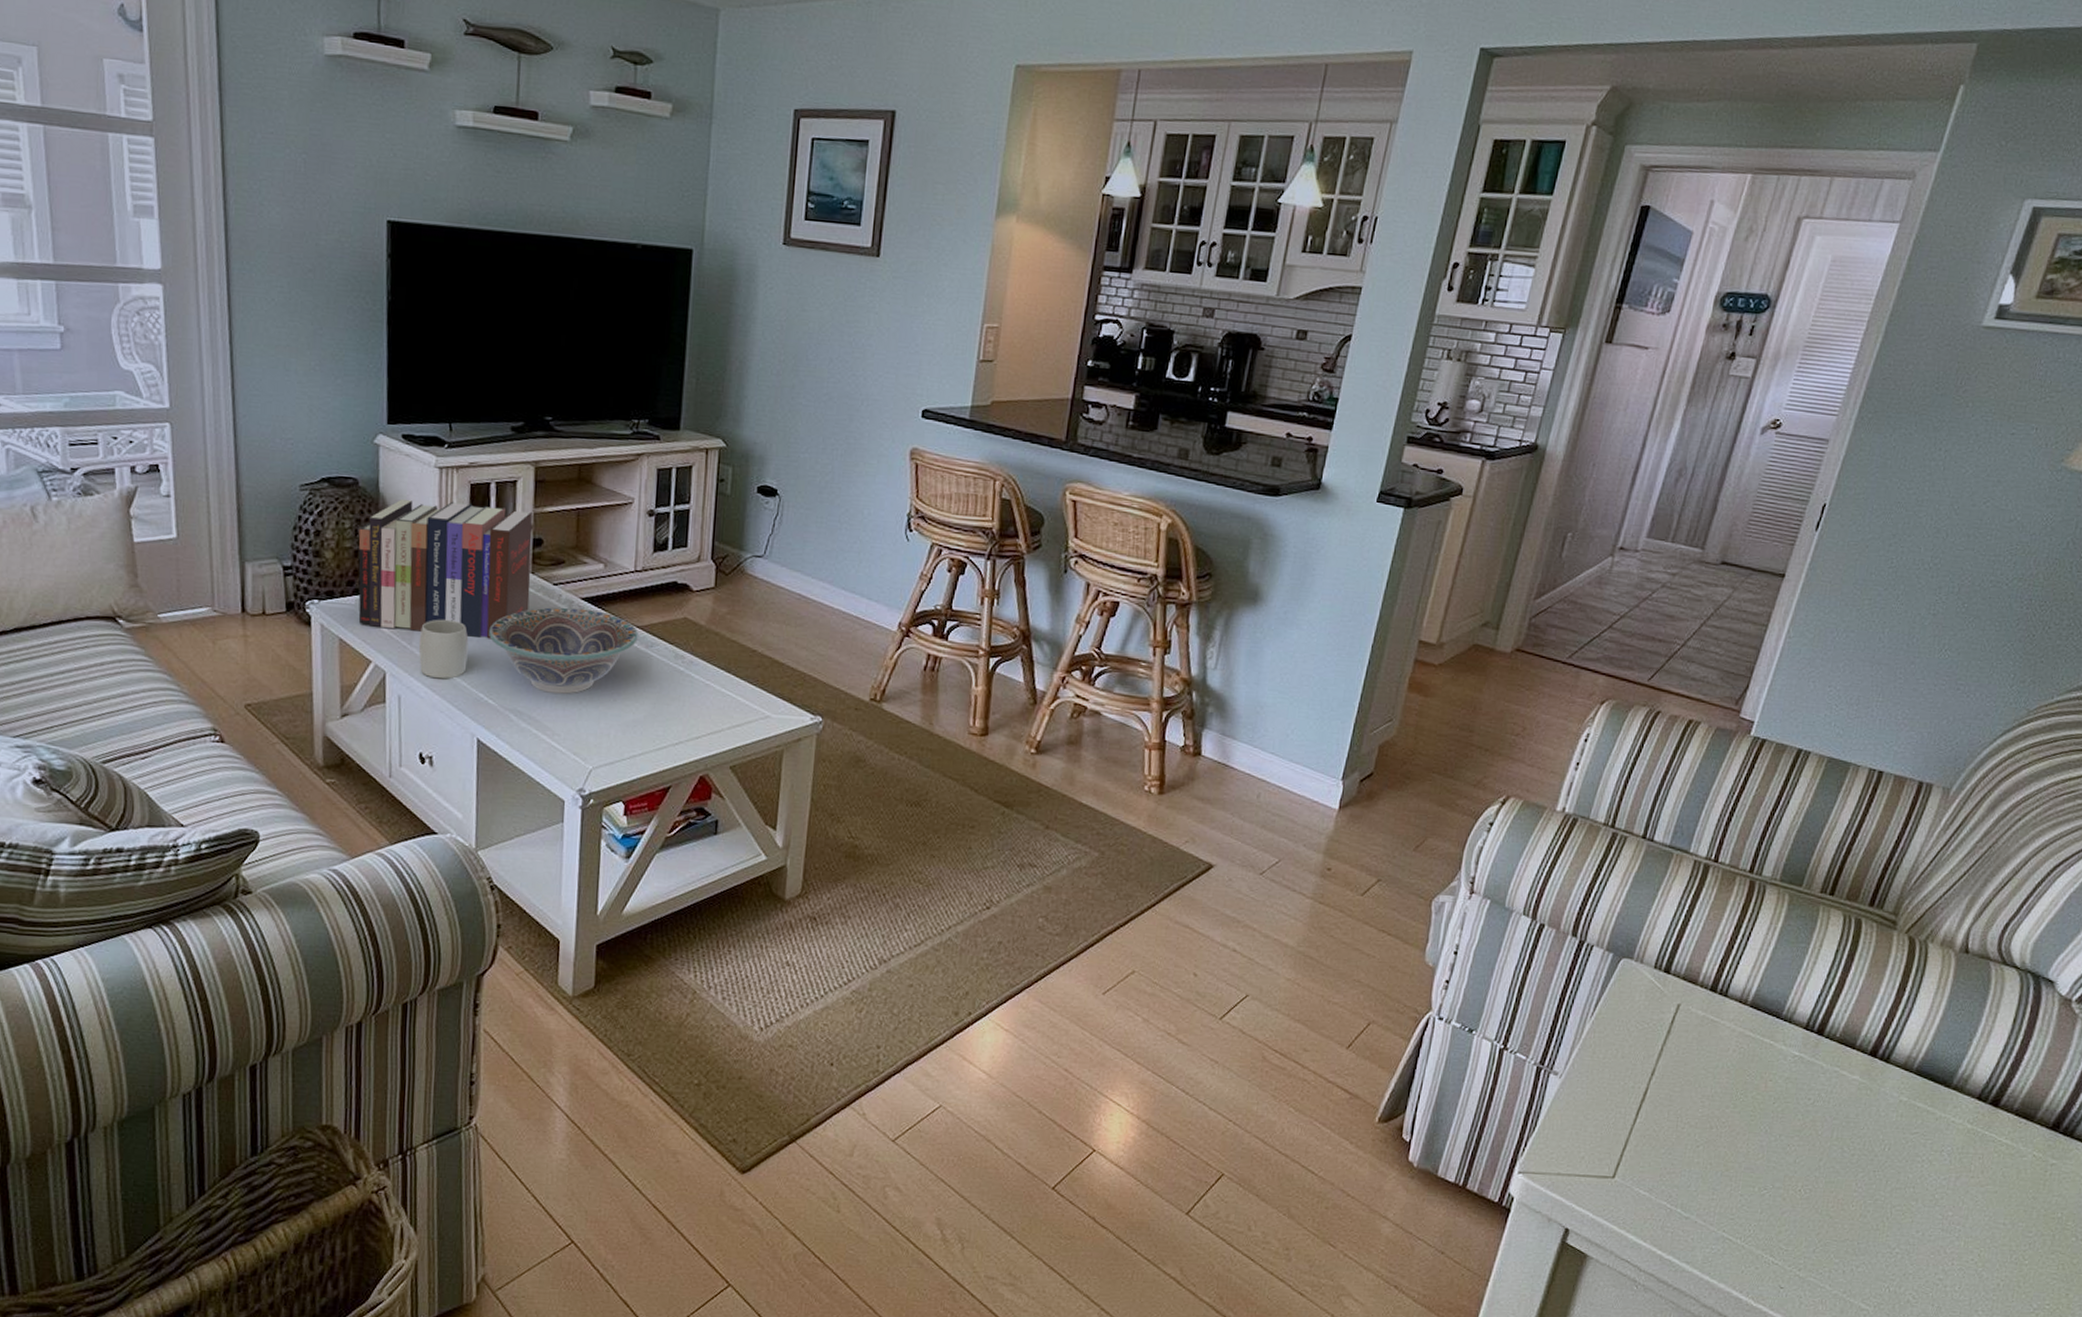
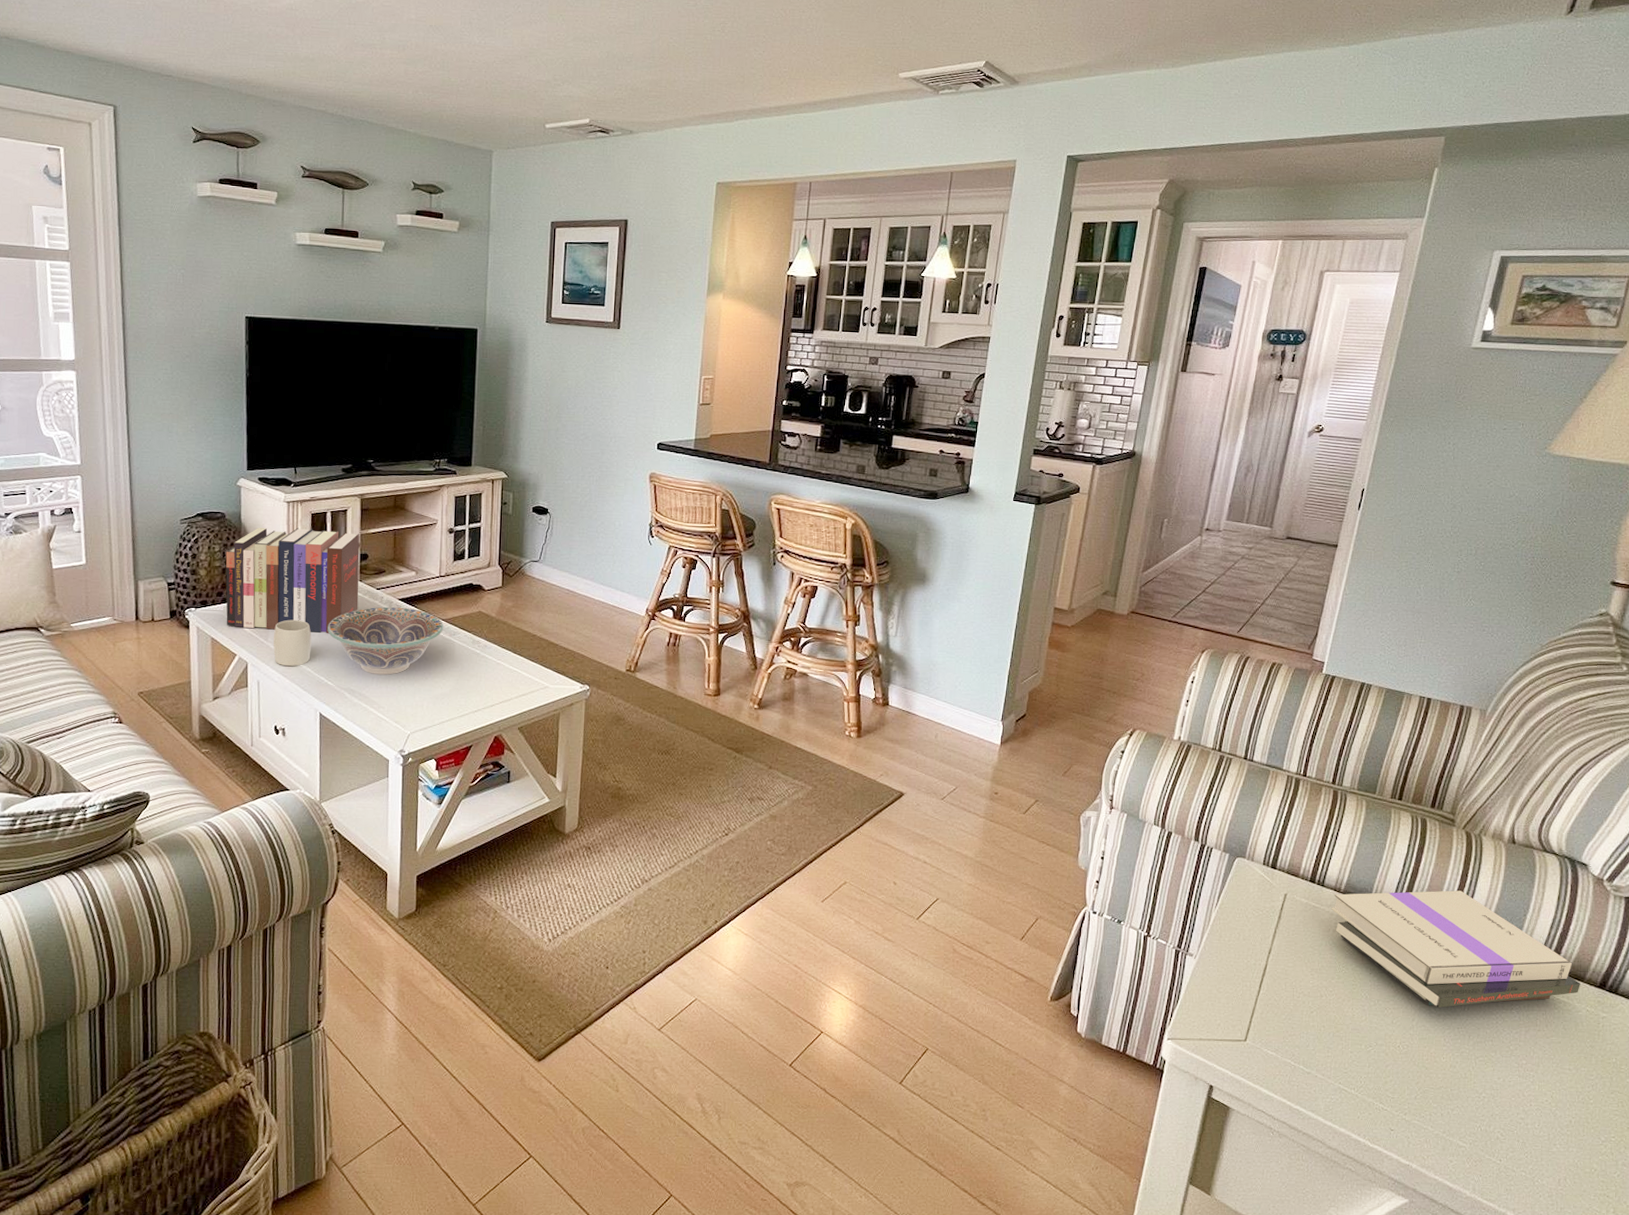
books: none [1734,1006,2029,1147] -> present [1332,890,1580,1008]

